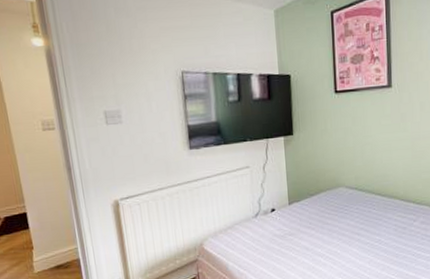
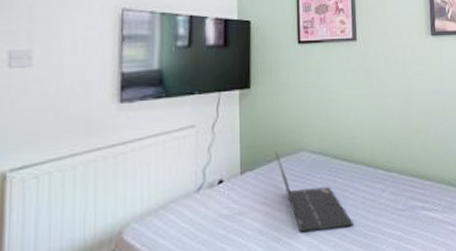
laptop: none [316,187,386,251] -> present [275,151,354,233]

